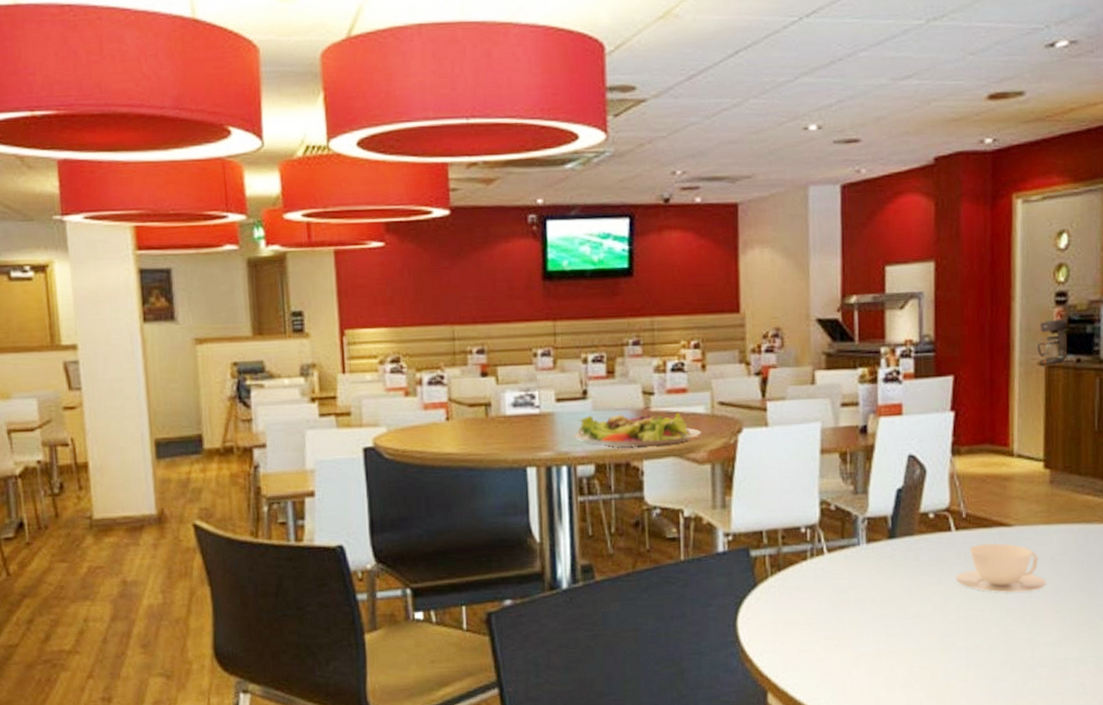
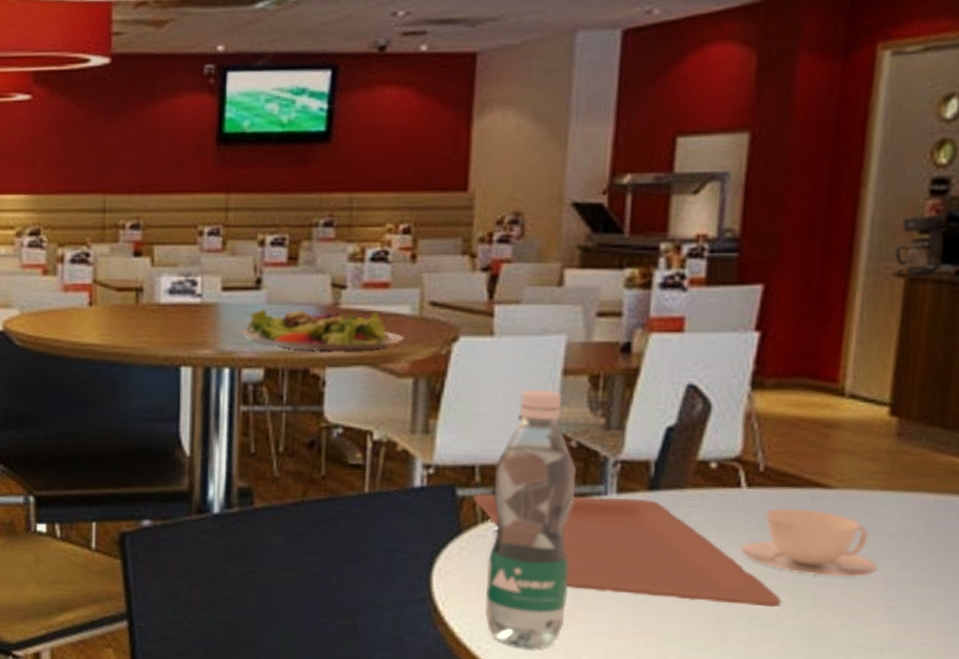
tray: none [762,546,986,622] -> present [472,493,781,608]
bottle: none [777,466,838,673] -> present [484,389,577,648]

